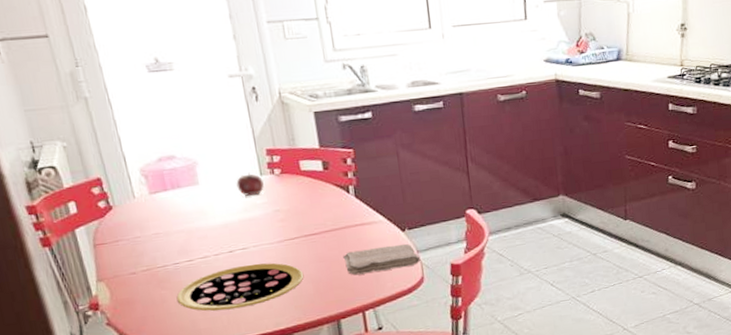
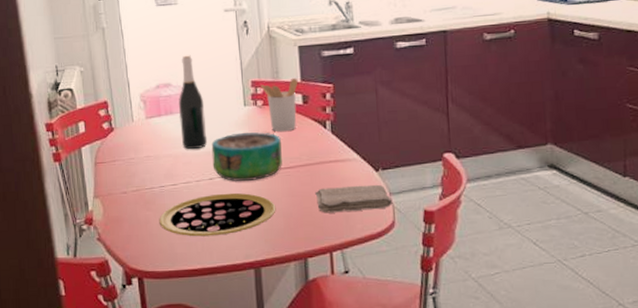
wine bottle: none [184,124,224,224] -> present [179,55,208,150]
decorative bowl: none [227,200,307,252] -> present [211,132,282,181]
apple: present [236,172,264,196] -> none [222,103,247,125]
utensil holder: none [276,144,318,200] -> present [260,78,298,132]

